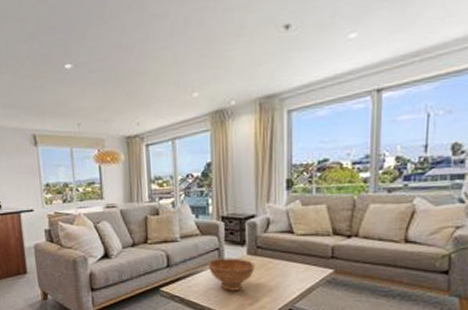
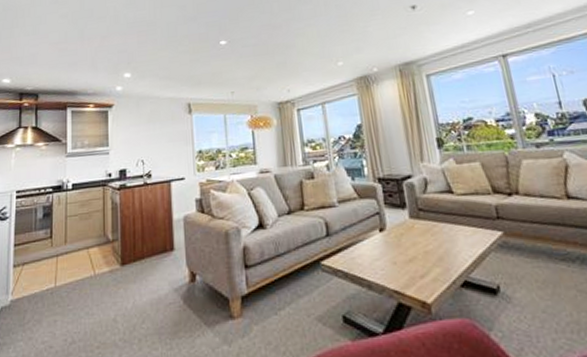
bowl: present [208,258,256,291] -> none [369,222,421,262]

